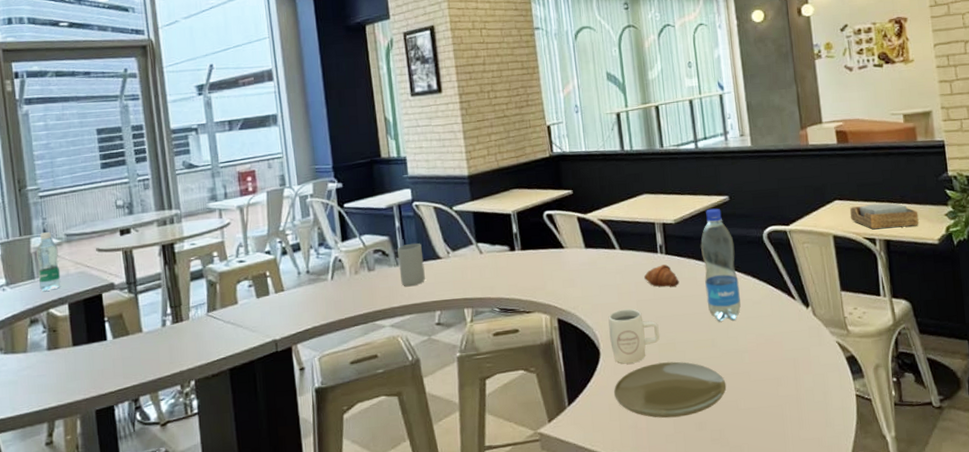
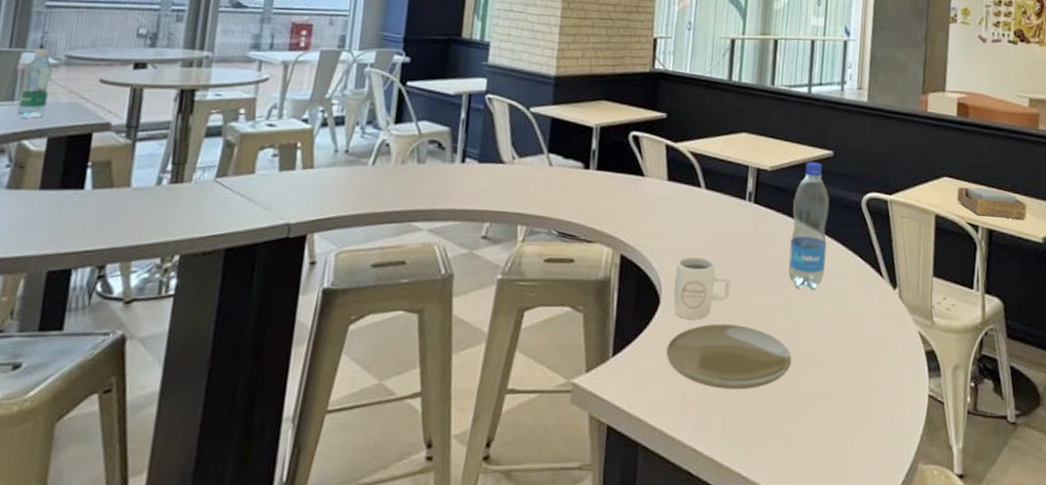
cup: present [397,243,425,286] -> none [452,140,485,189]
croissant: present [644,264,680,287] -> none [725,214,763,241]

